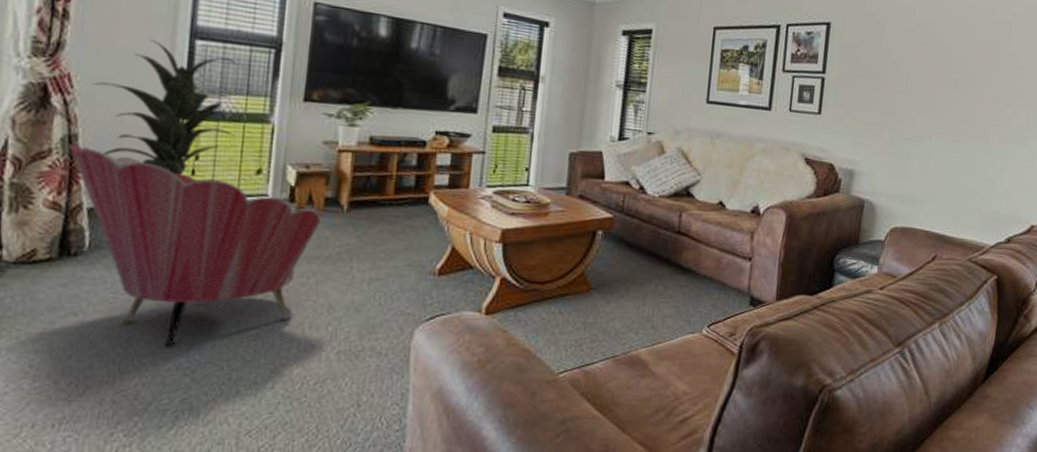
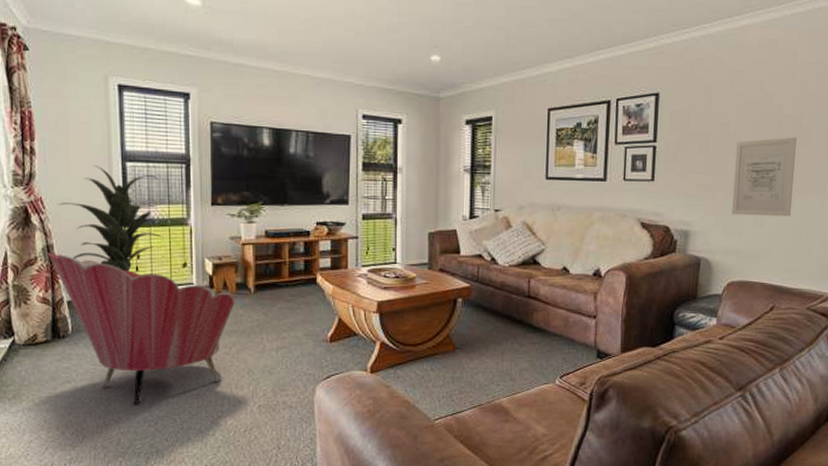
wall art: none [898,80,964,163] -> present [732,137,797,217]

